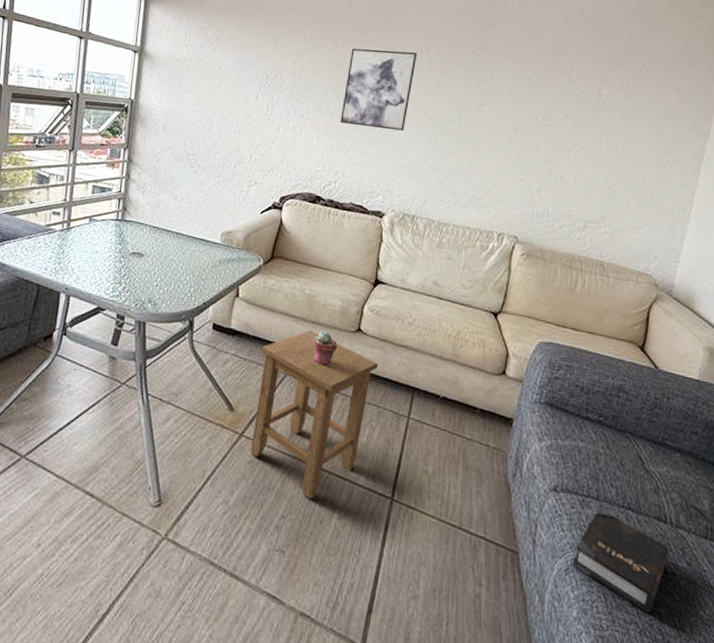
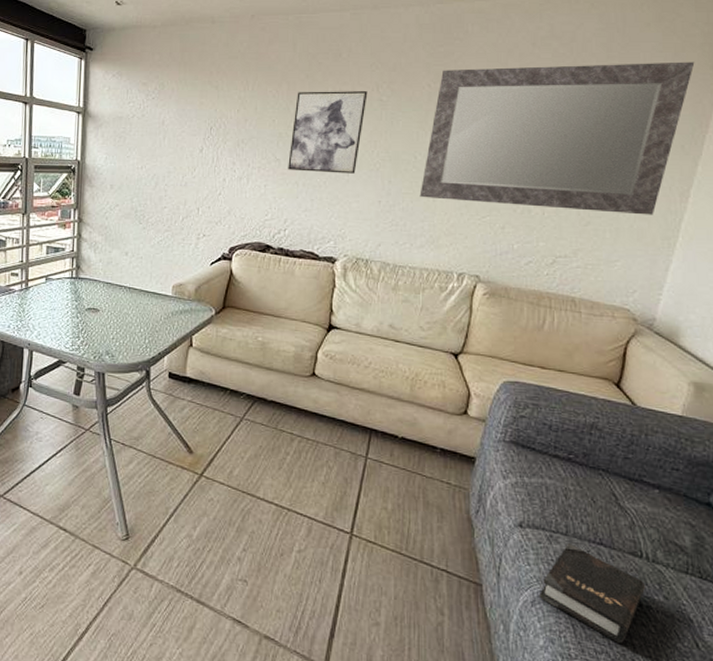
stool: present [251,331,379,500] -> none [211,377,334,535]
potted succulent: present [313,330,338,366] -> none [268,376,293,410]
mirror: none [463,39,702,187] -> present [419,62,695,215]

